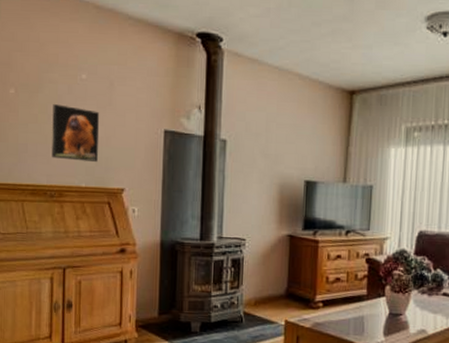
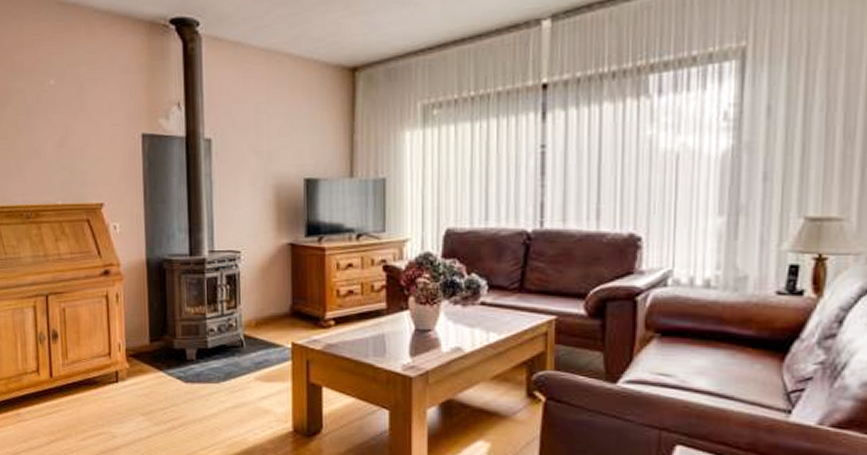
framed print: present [52,104,100,163] -> none [22,116,73,177]

